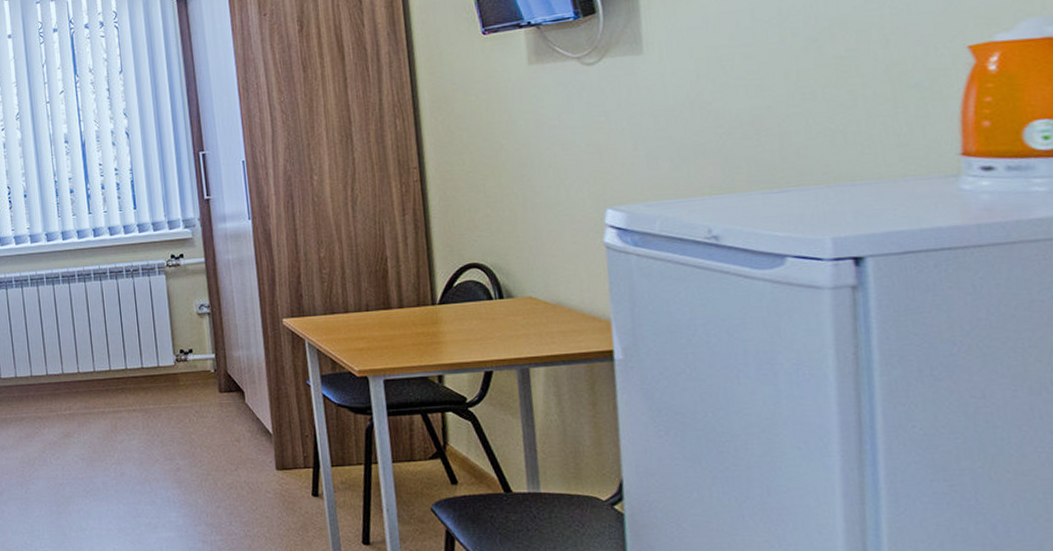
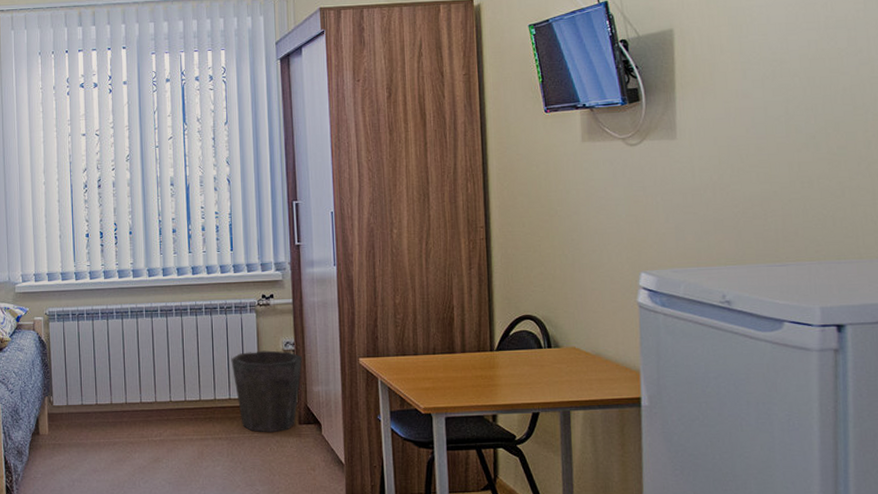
waste bin: none [141,314,219,403] -> present [231,350,302,433]

